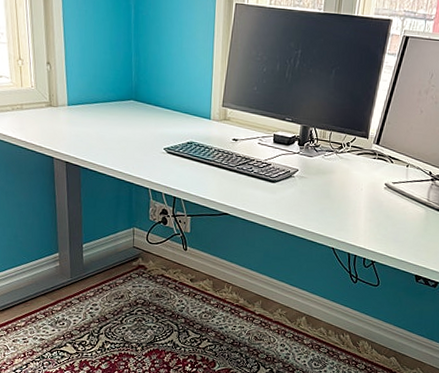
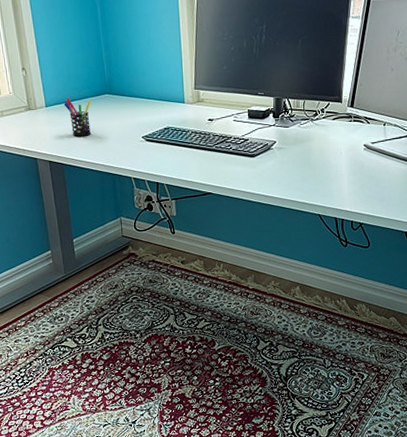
pen holder: none [86,98,115,141] -> present [63,97,92,136]

